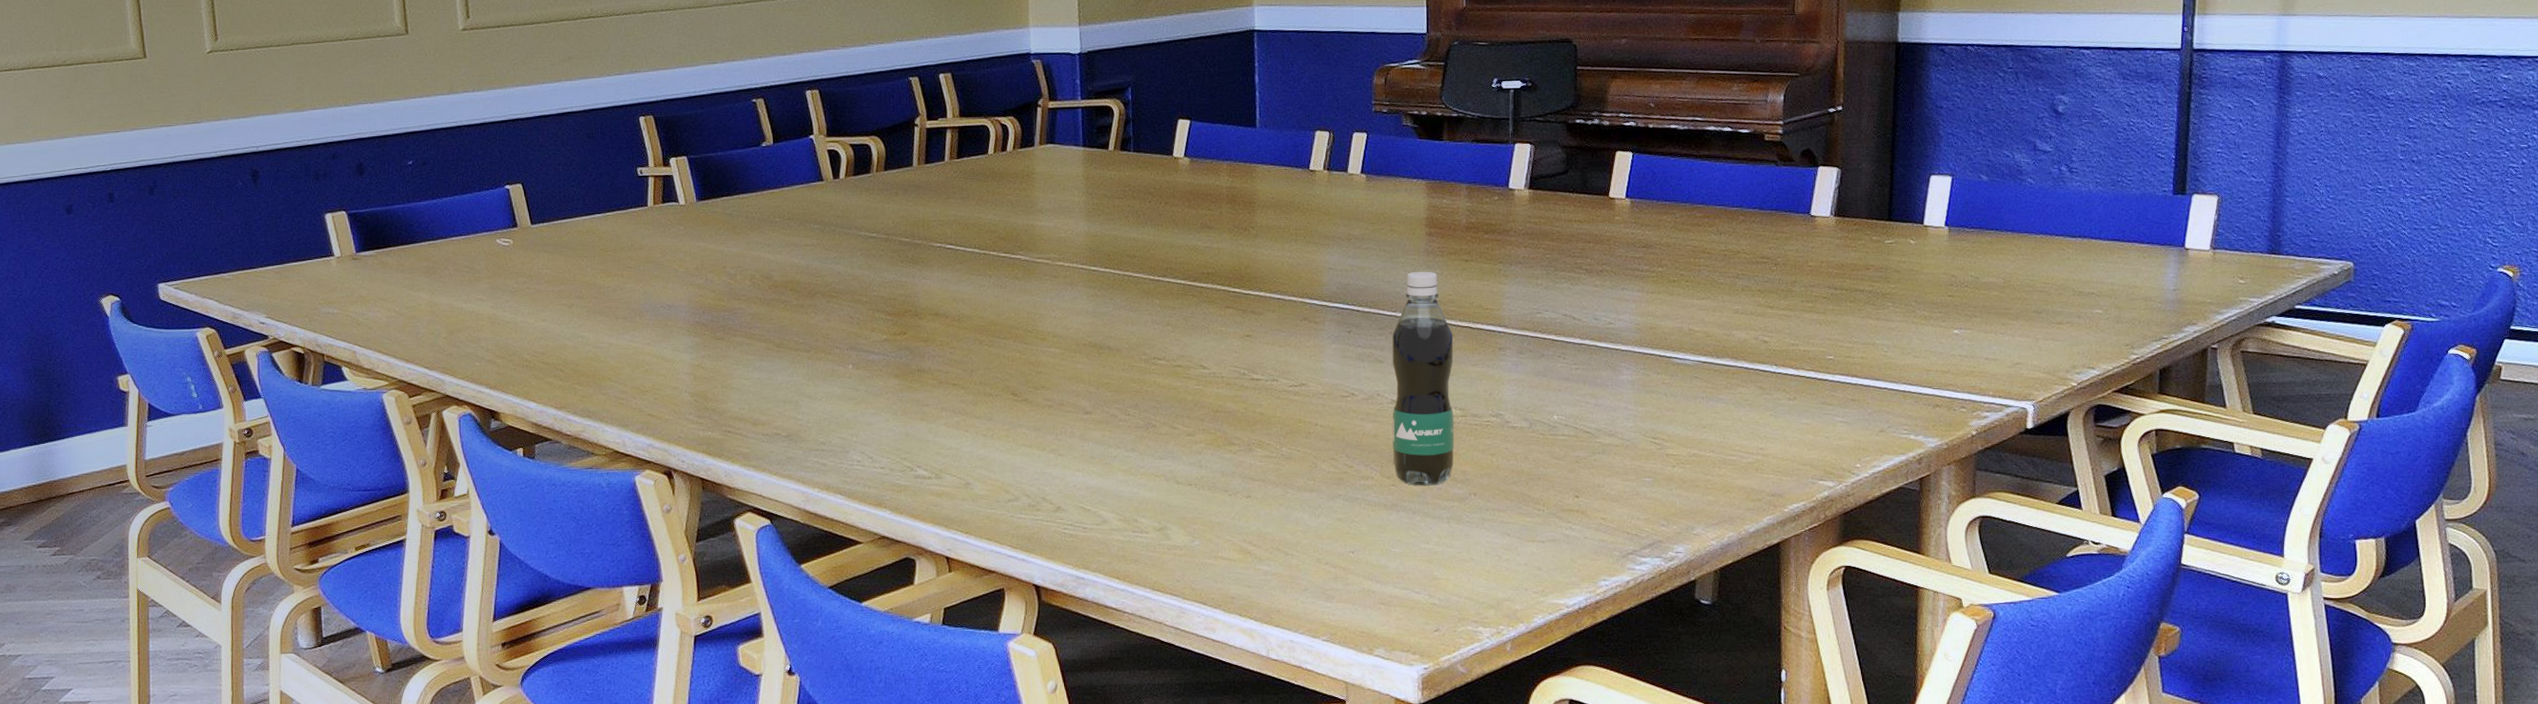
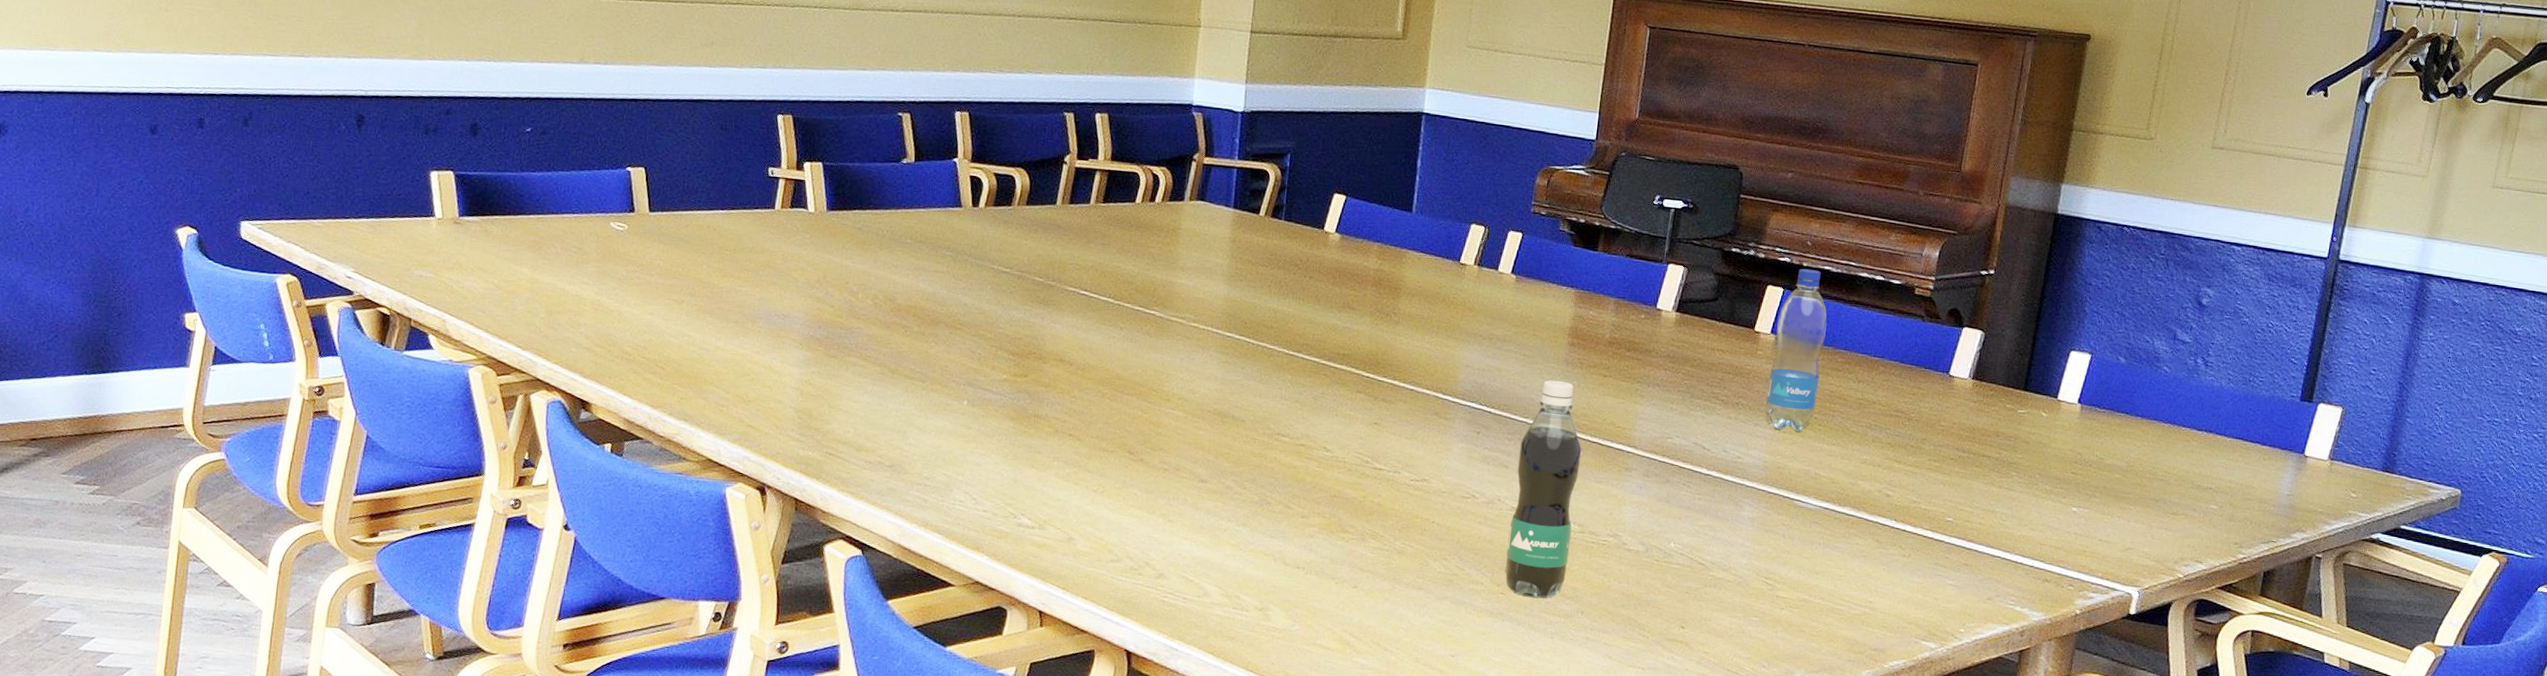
bottle: none [1629,130,1681,291] -> present [1765,268,1828,433]

